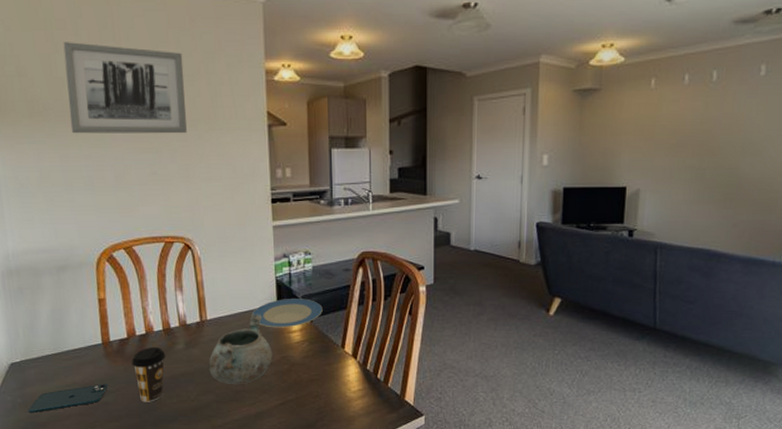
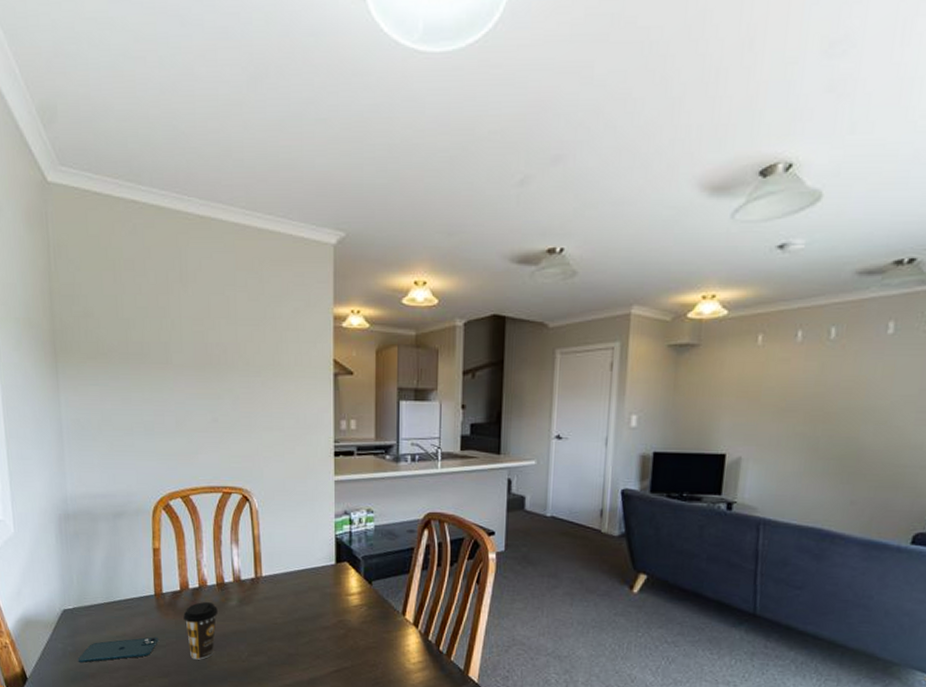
wall art: present [63,42,187,134] -> none [130,283,251,380]
decorative bowl: present [208,314,273,384] -> none [262,573,328,647]
plate: present [251,299,323,328] -> none [308,559,384,590]

